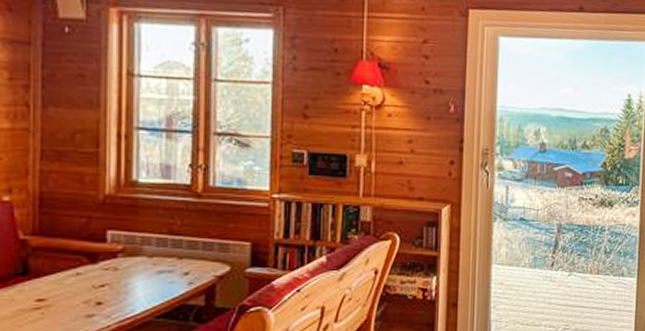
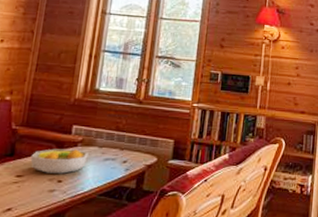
fruit bowl: none [53,261,134,294] -> present [30,149,89,174]

